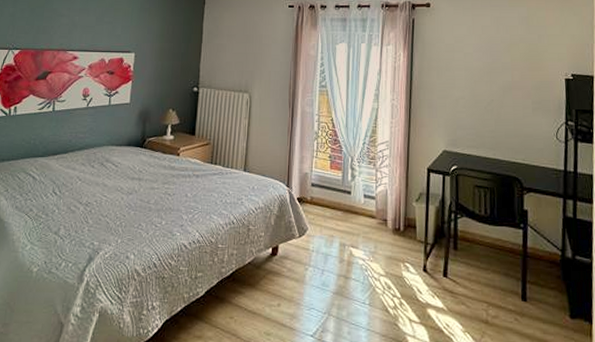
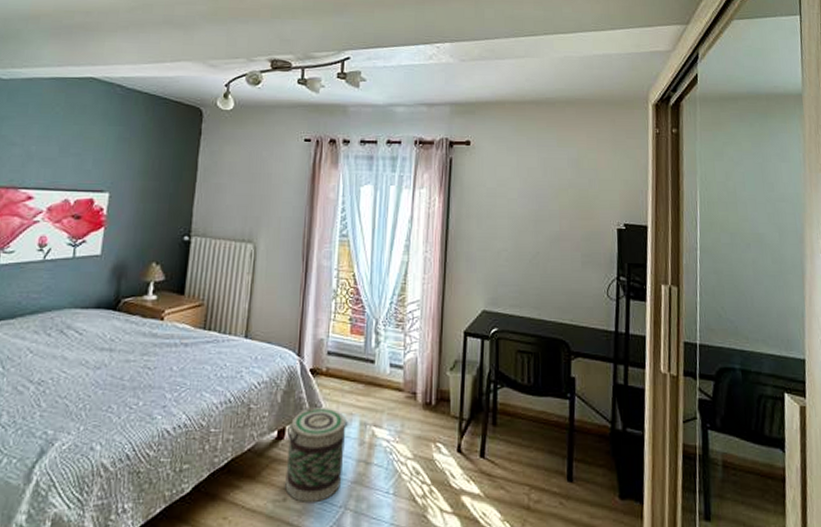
basket: none [279,229,330,309] -> present [285,406,348,504]

